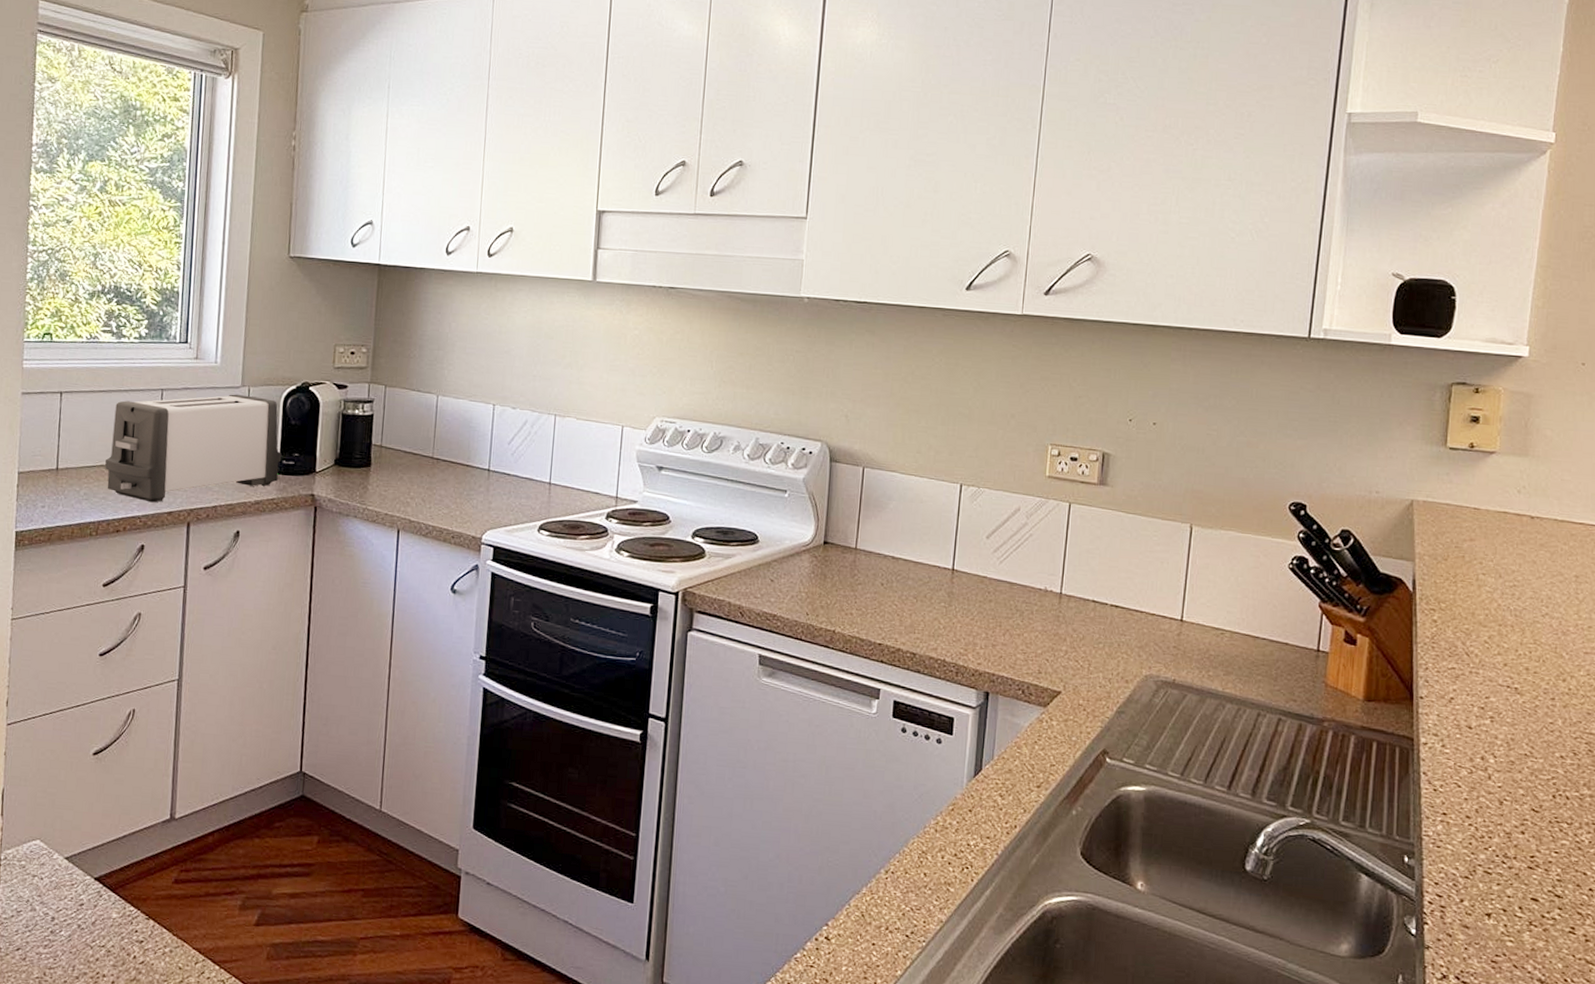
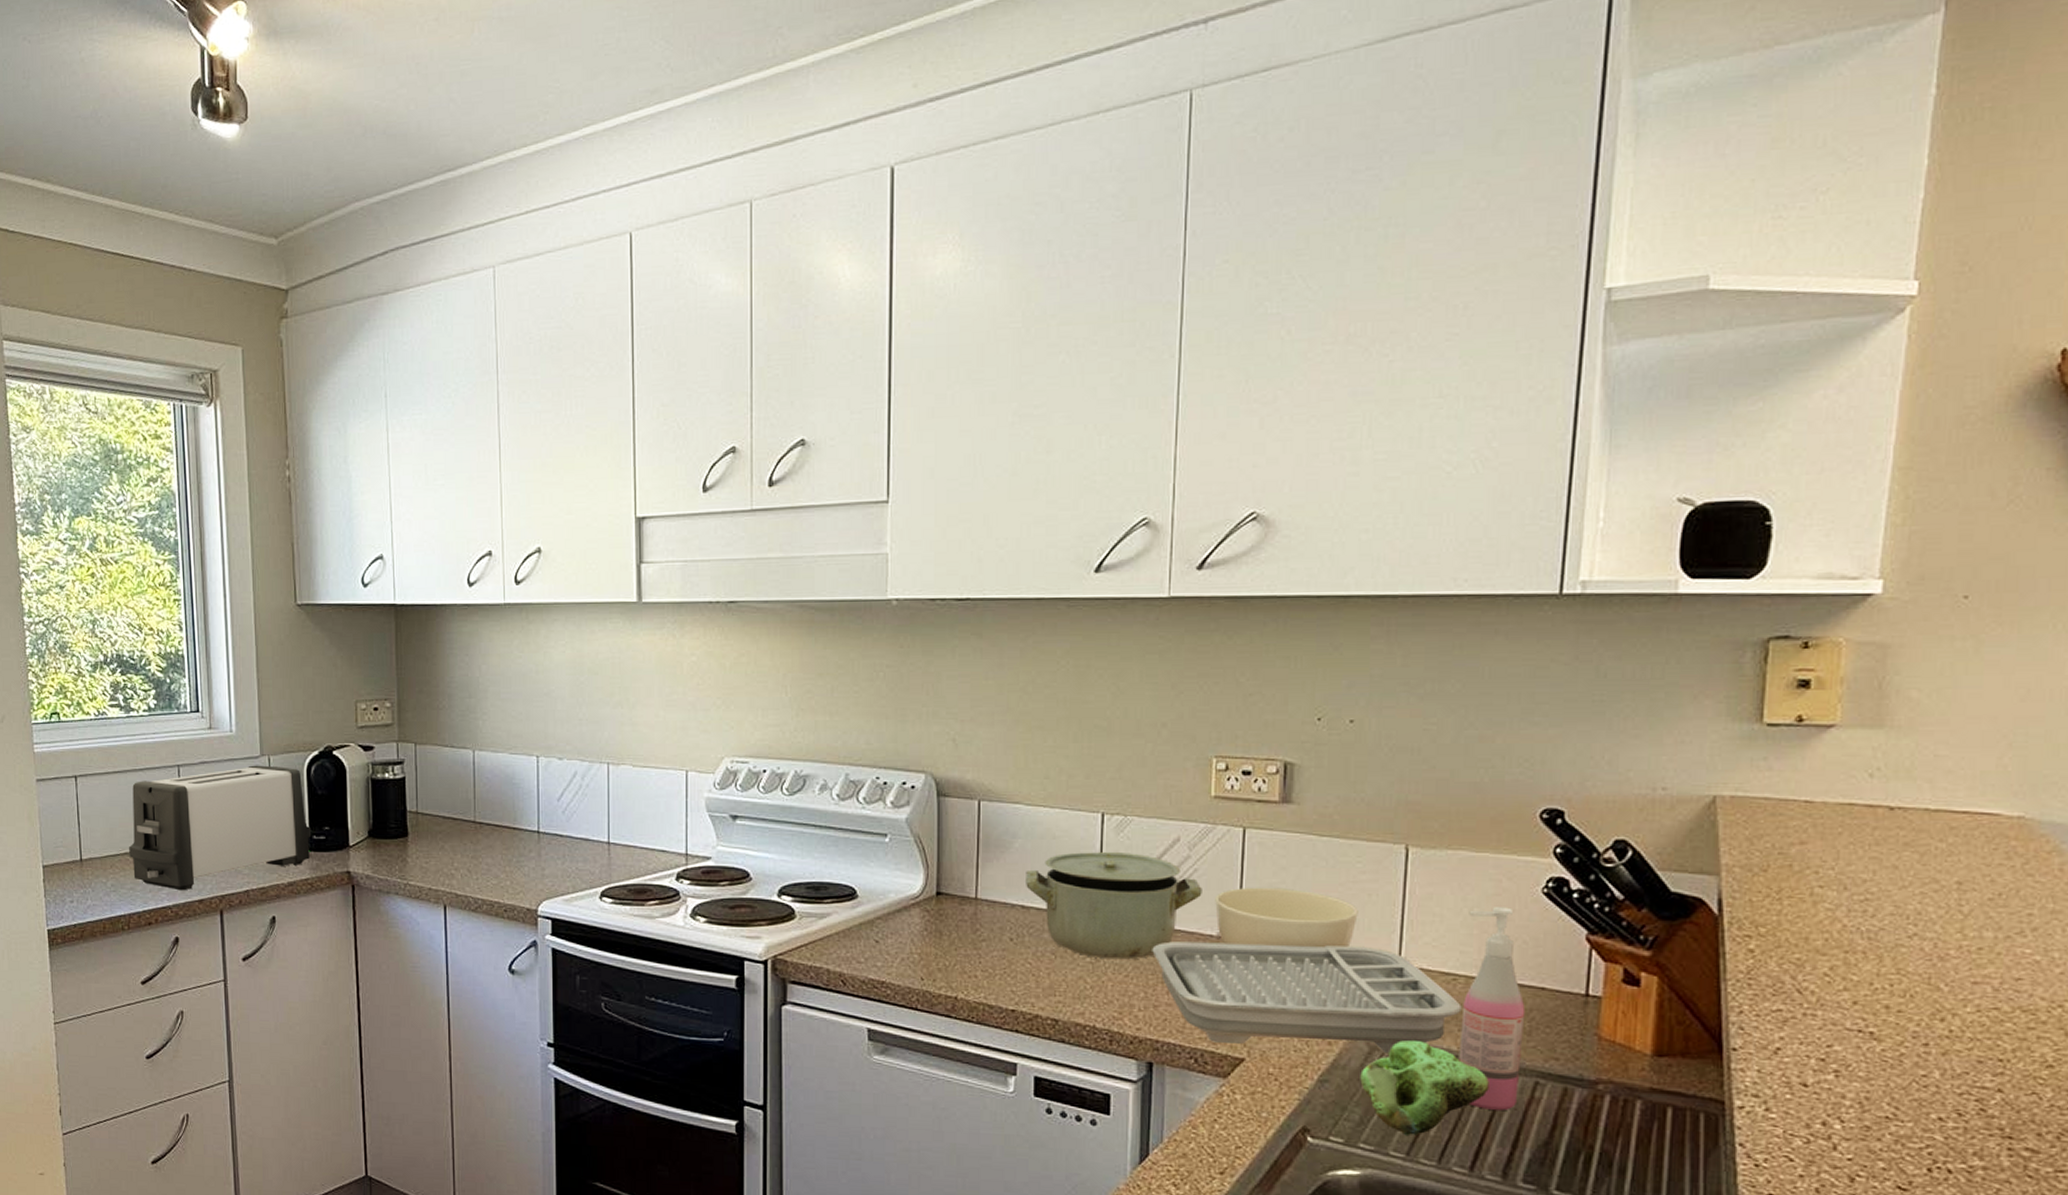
saucepan: none [897,515,1035,606] -> present [1026,852,1202,960]
dish rack: none [993,592,1227,691] -> present [1152,941,1462,1052]
bowl: none [1044,551,1153,604] -> present [1215,887,1358,948]
sponge: none [1148,681,1245,760] -> present [1360,1040,1489,1136]
soap dispenser: none [1223,577,1274,741] -> present [1459,907,1526,1111]

